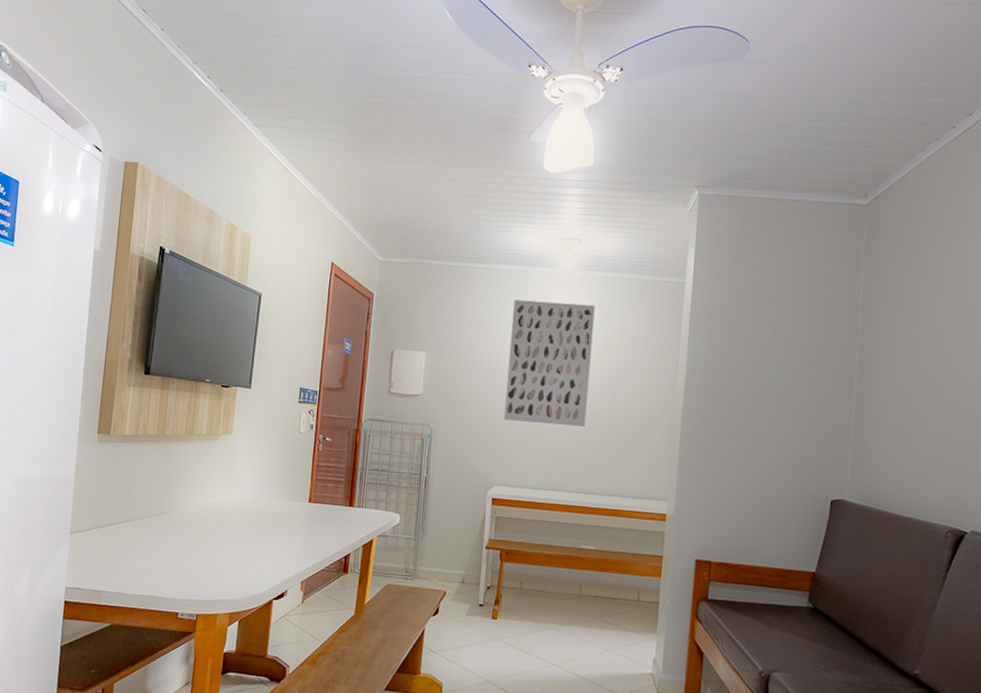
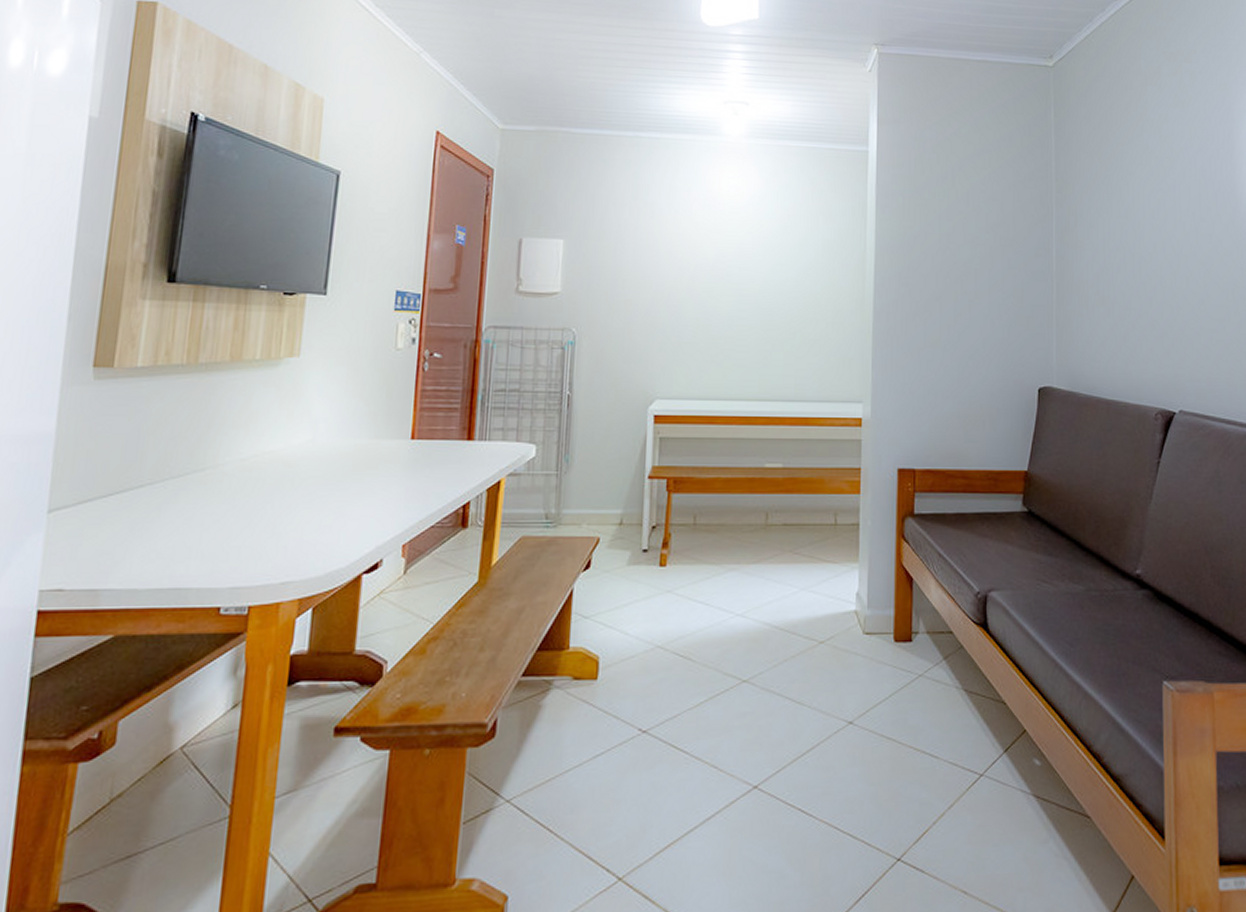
wall art: present [504,299,595,426] -> none [665,173,768,321]

